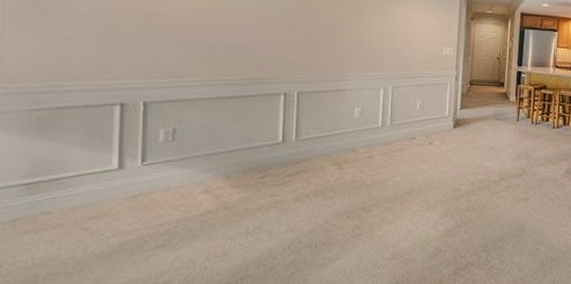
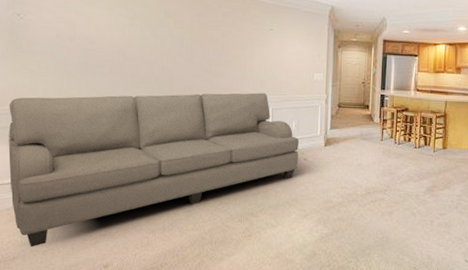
sofa: none [20,68,423,270] -> present [8,92,299,247]

